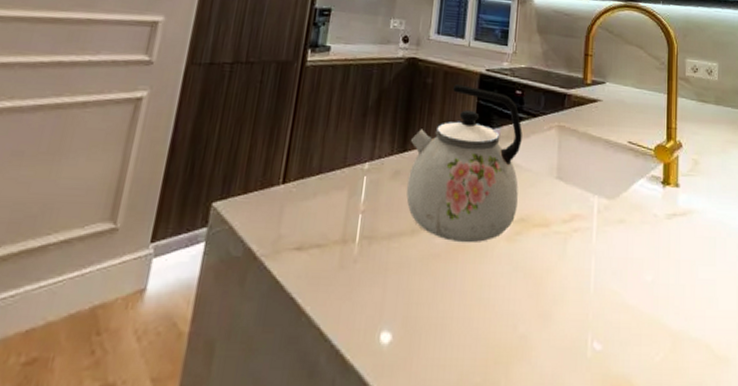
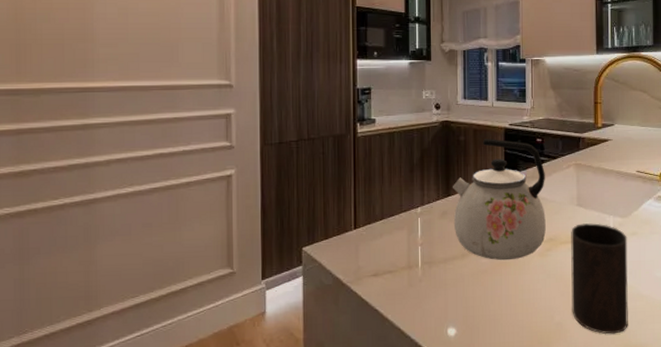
cup: none [540,202,613,357] -> present [571,223,628,335]

